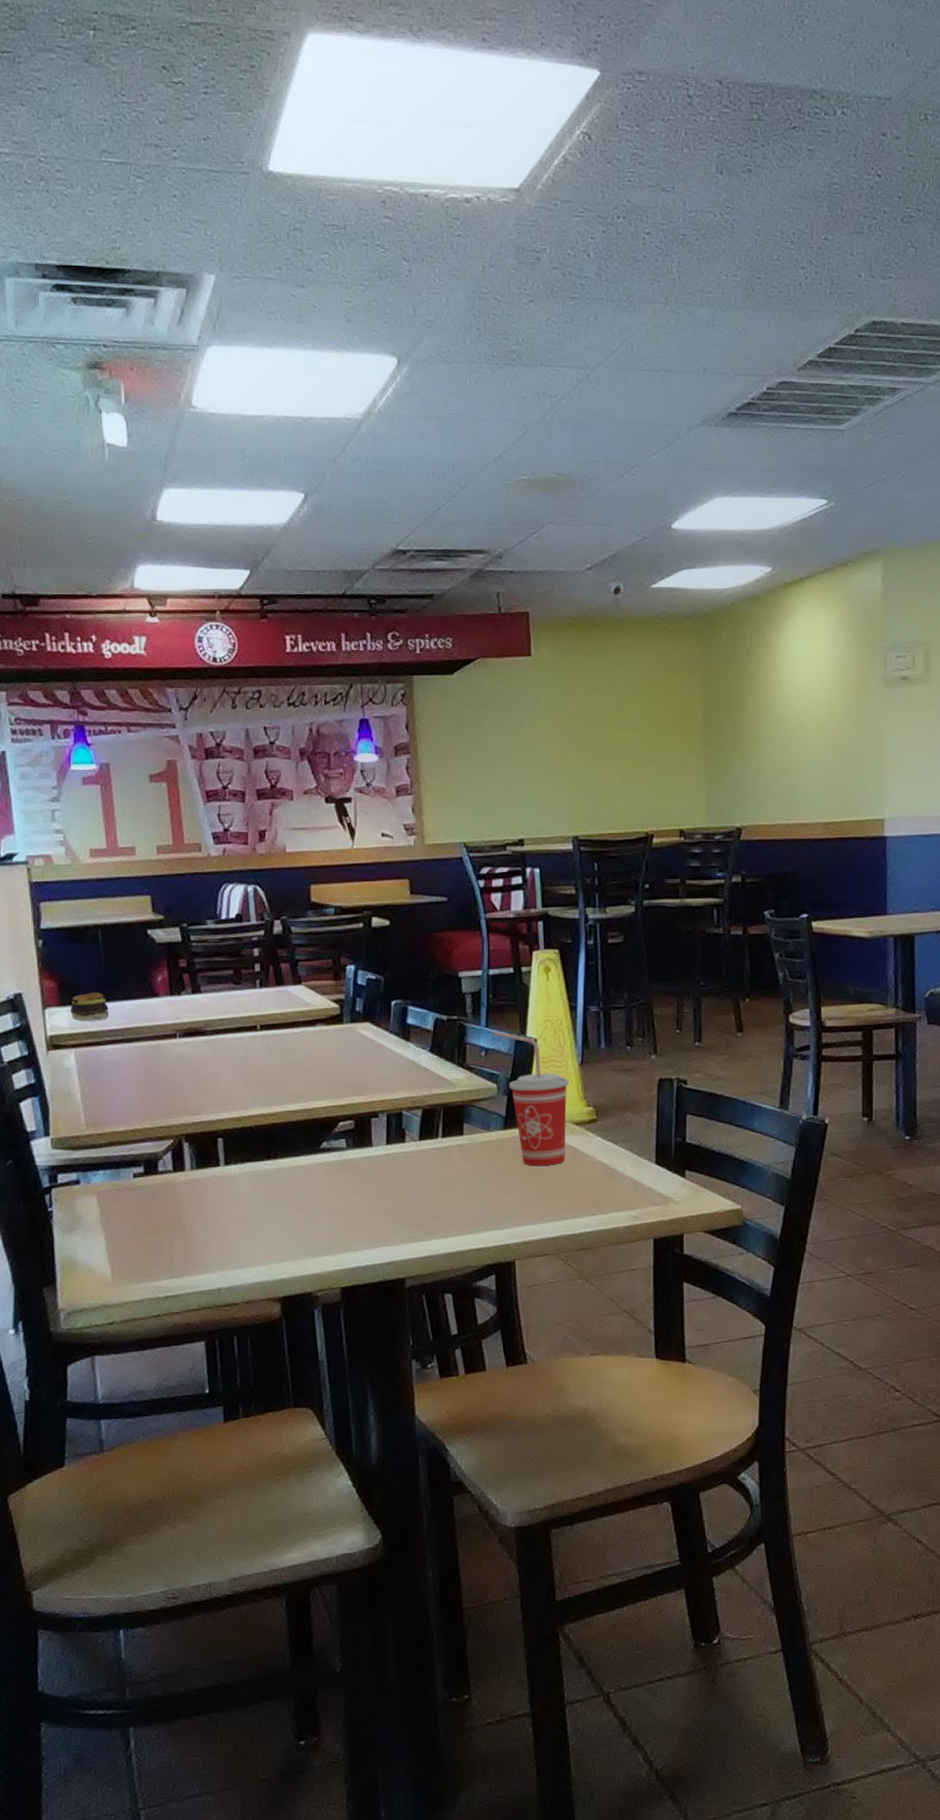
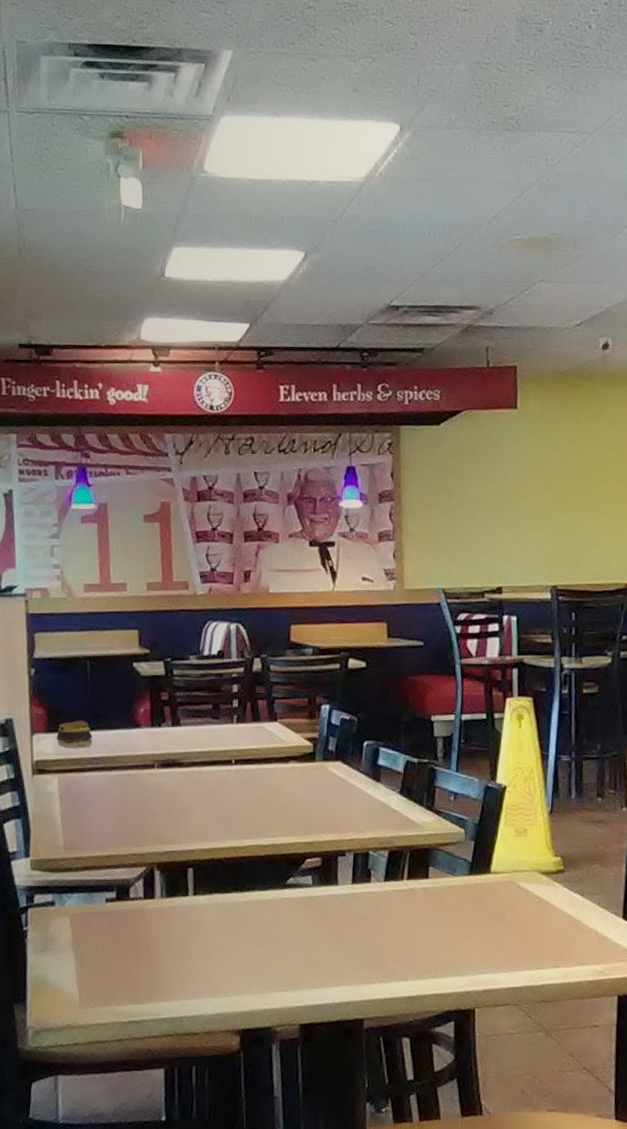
beverage cup: present [494,1031,570,1166] -> none [464,776,538,915]

